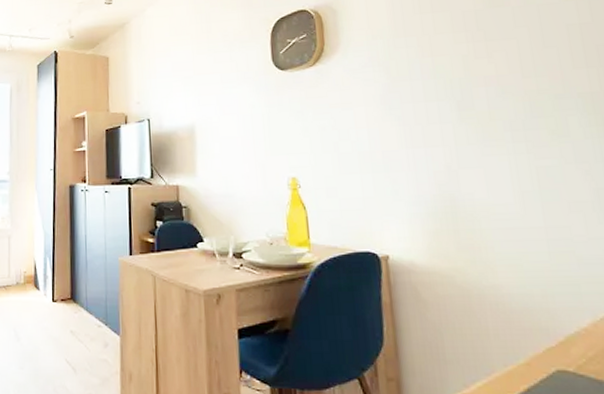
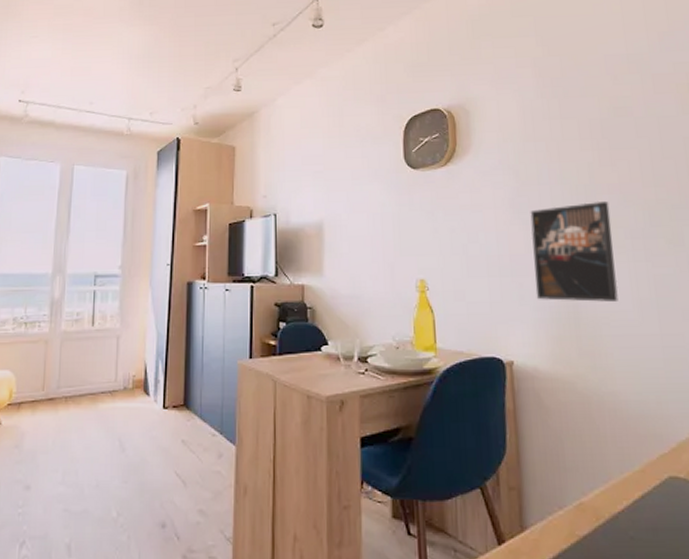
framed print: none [402,93,498,196] -> present [530,200,618,302]

